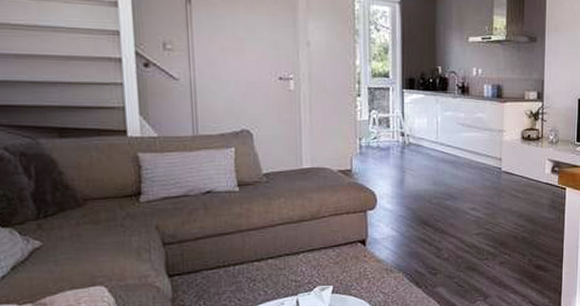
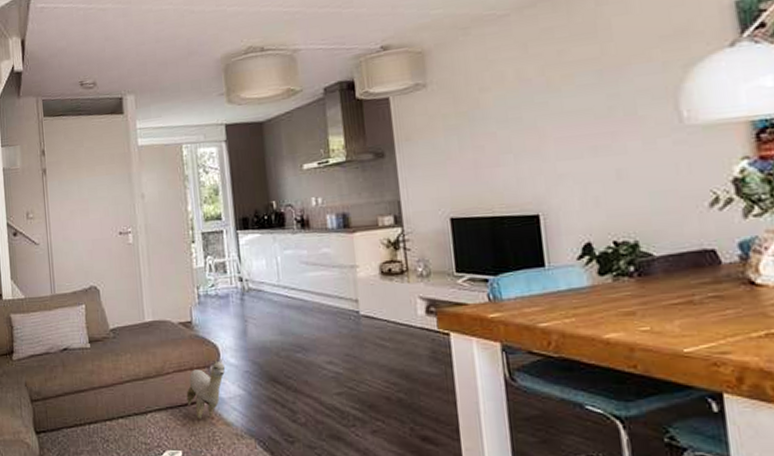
plush toy: none [341,204,380,258] -> present [186,359,225,420]

